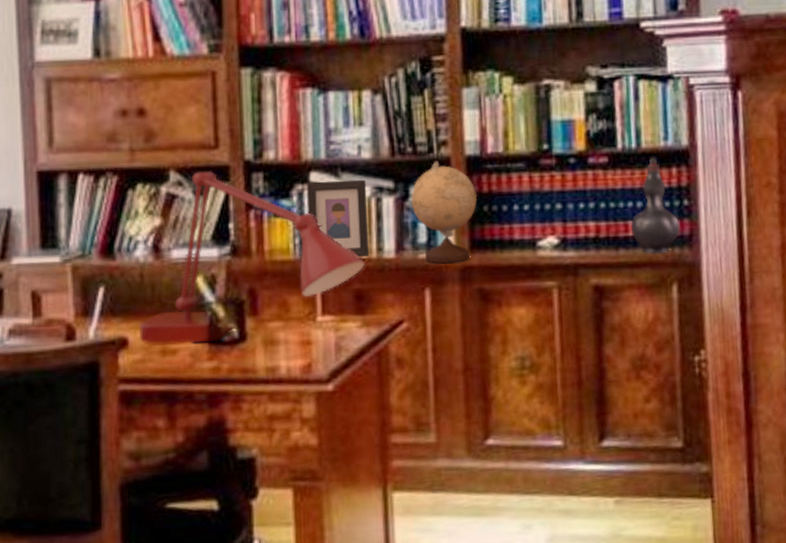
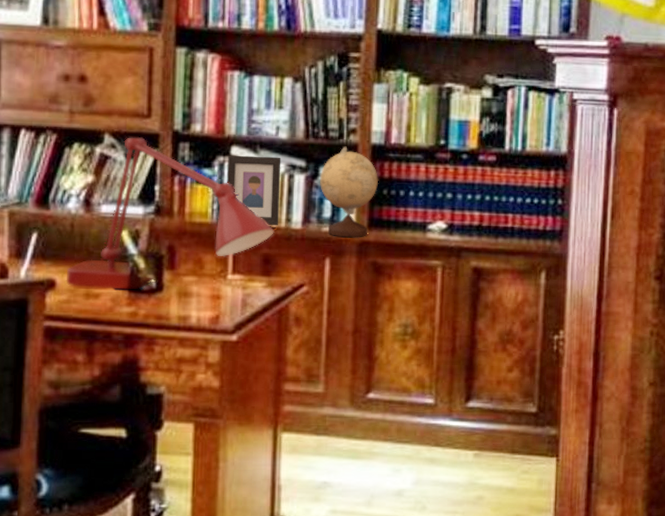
decorative vase: present [630,157,681,255] -> none [510,160,553,245]

